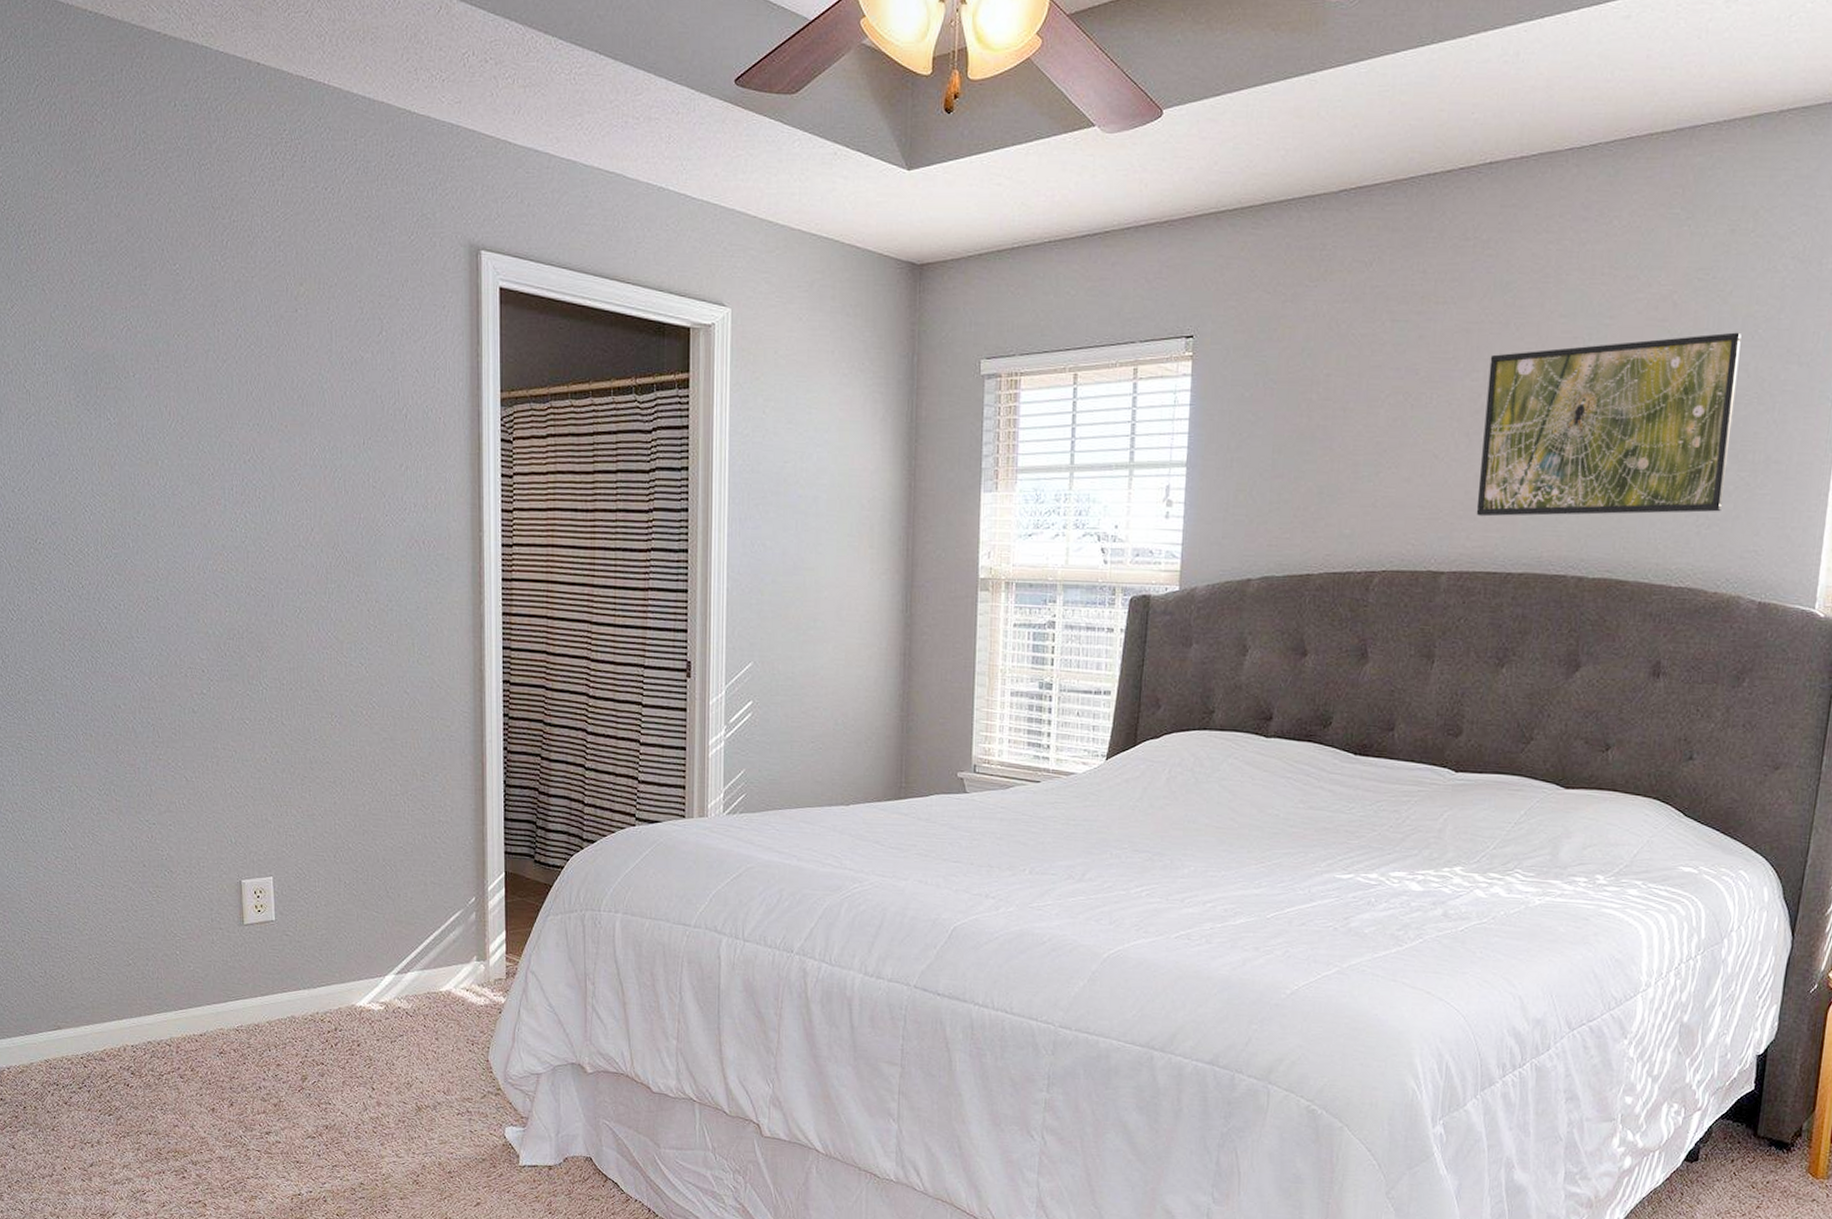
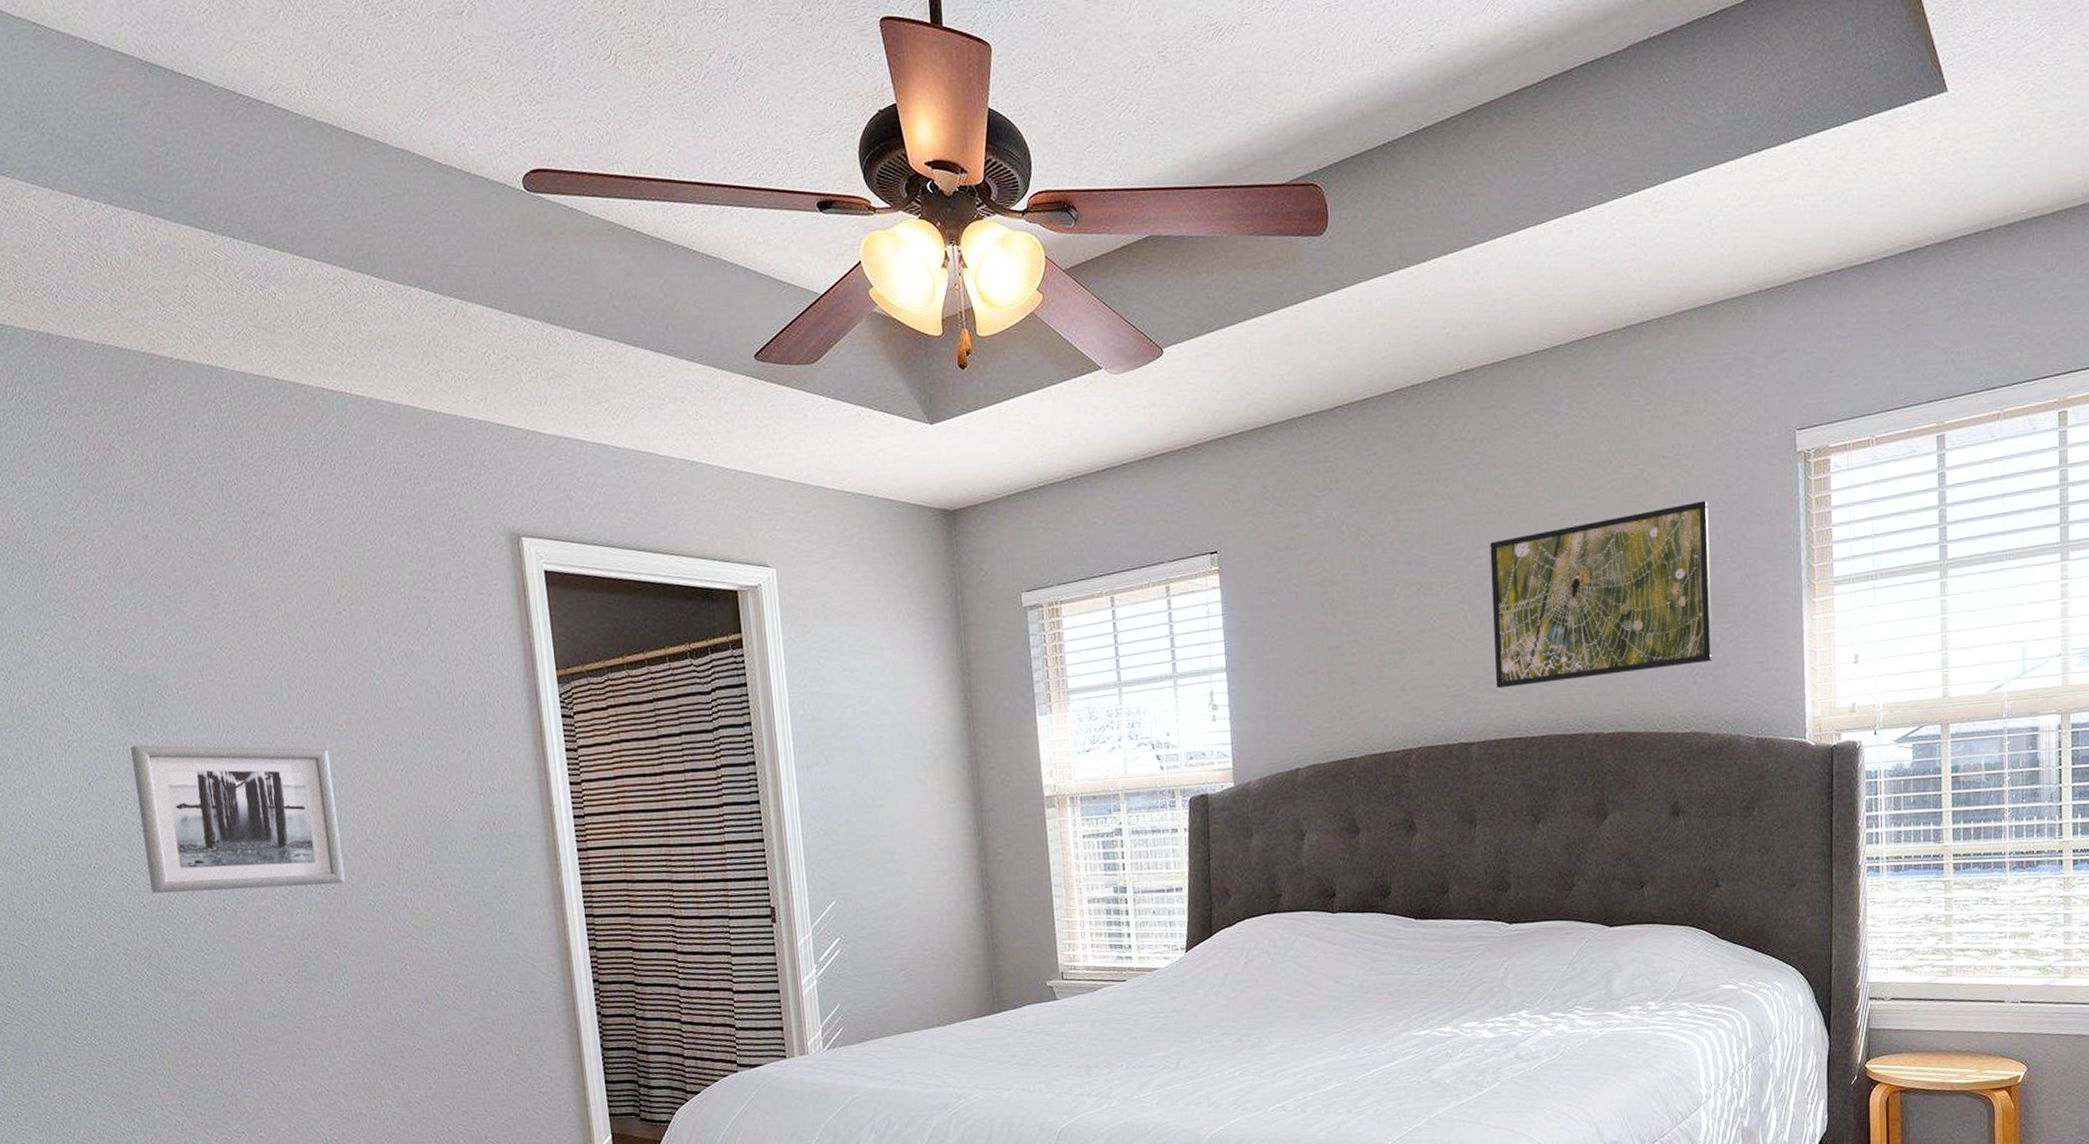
wall art: none [84,425,275,587] -> present [130,745,346,894]

